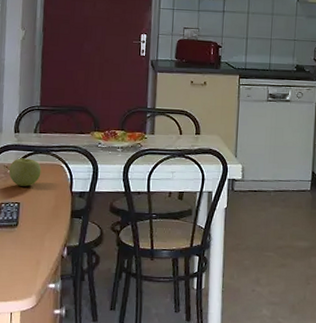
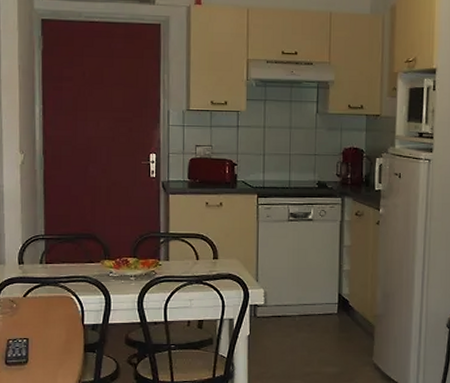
apple: present [8,158,42,187] -> none [14,291,50,321]

